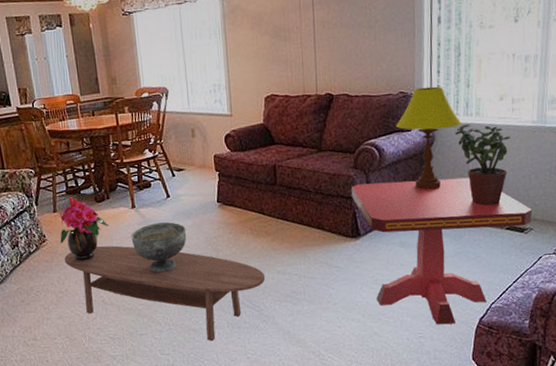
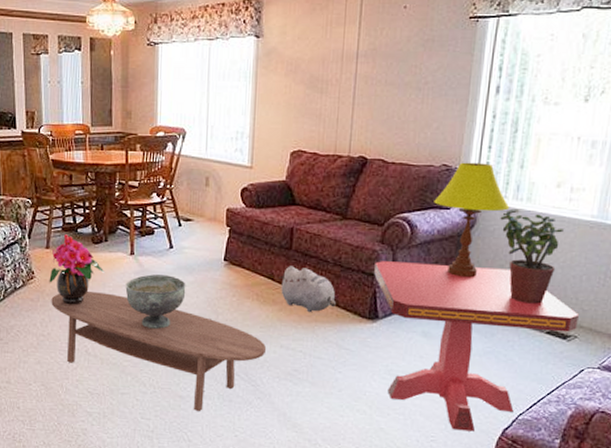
plush toy: none [268,199,321,239] -> present [279,266,336,313]

